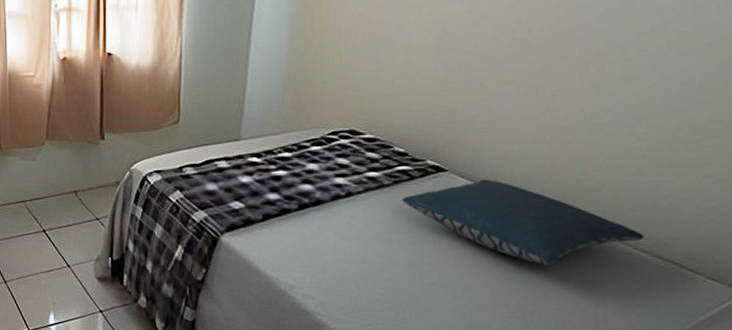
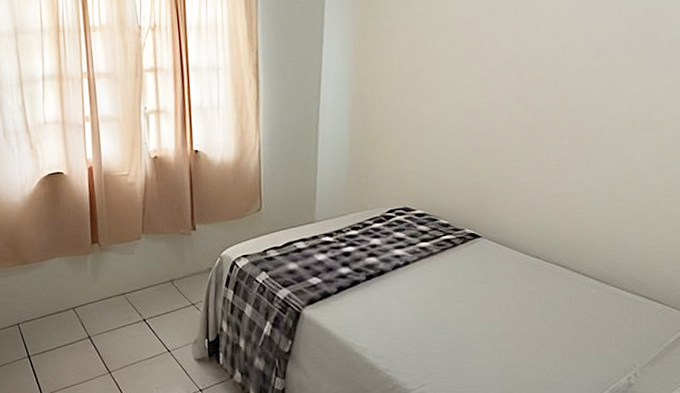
pillow: present [401,179,644,266] -> none [448,241,627,310]

